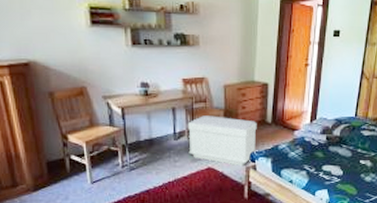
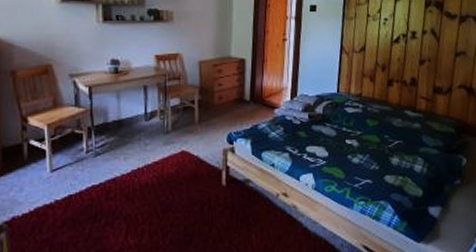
bench: present [188,116,257,167] -> none [161,94,235,149]

